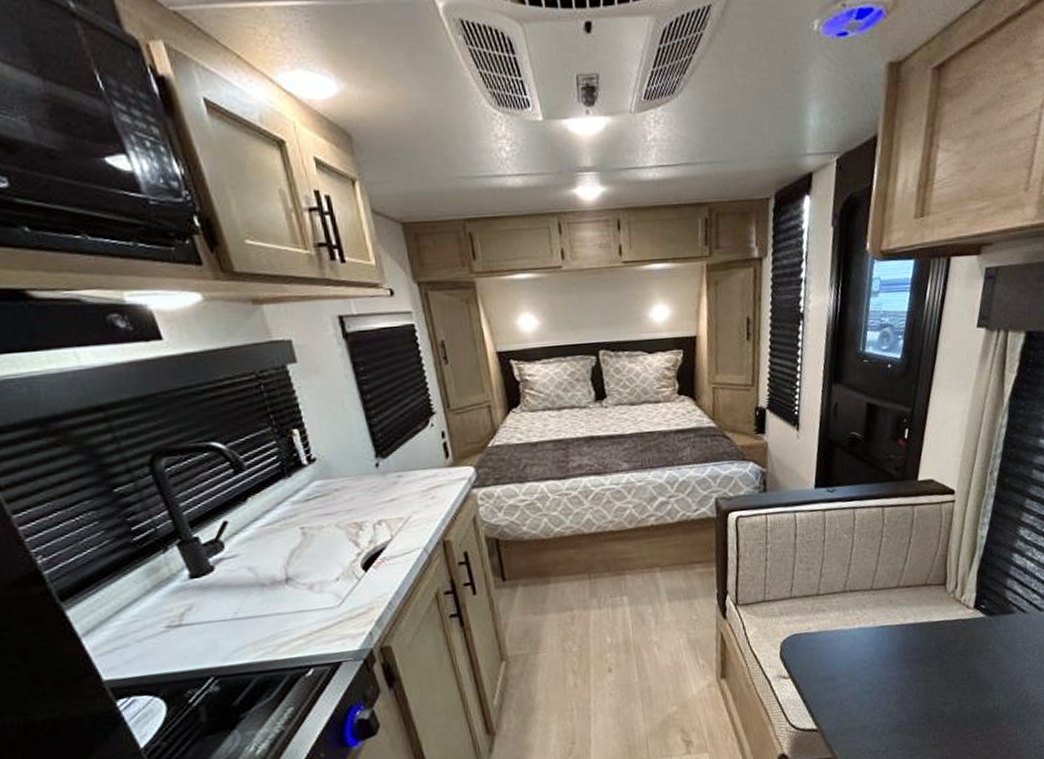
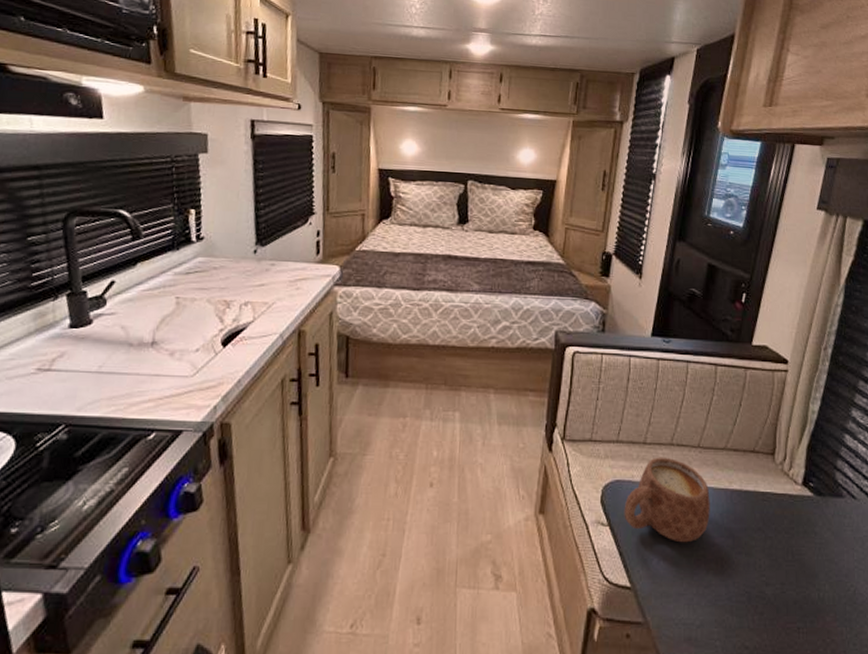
mug: none [803,604,888,682] -> present [624,457,710,543]

